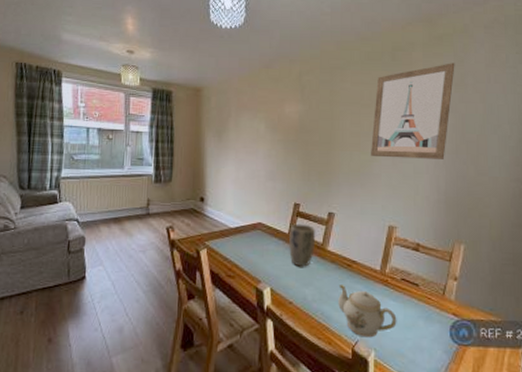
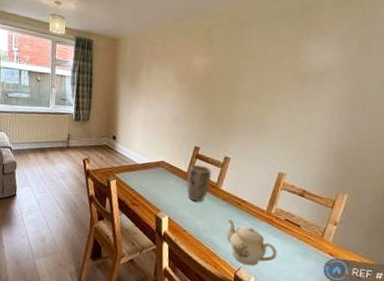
wall art: present [371,63,455,159] -> none [269,23,362,116]

